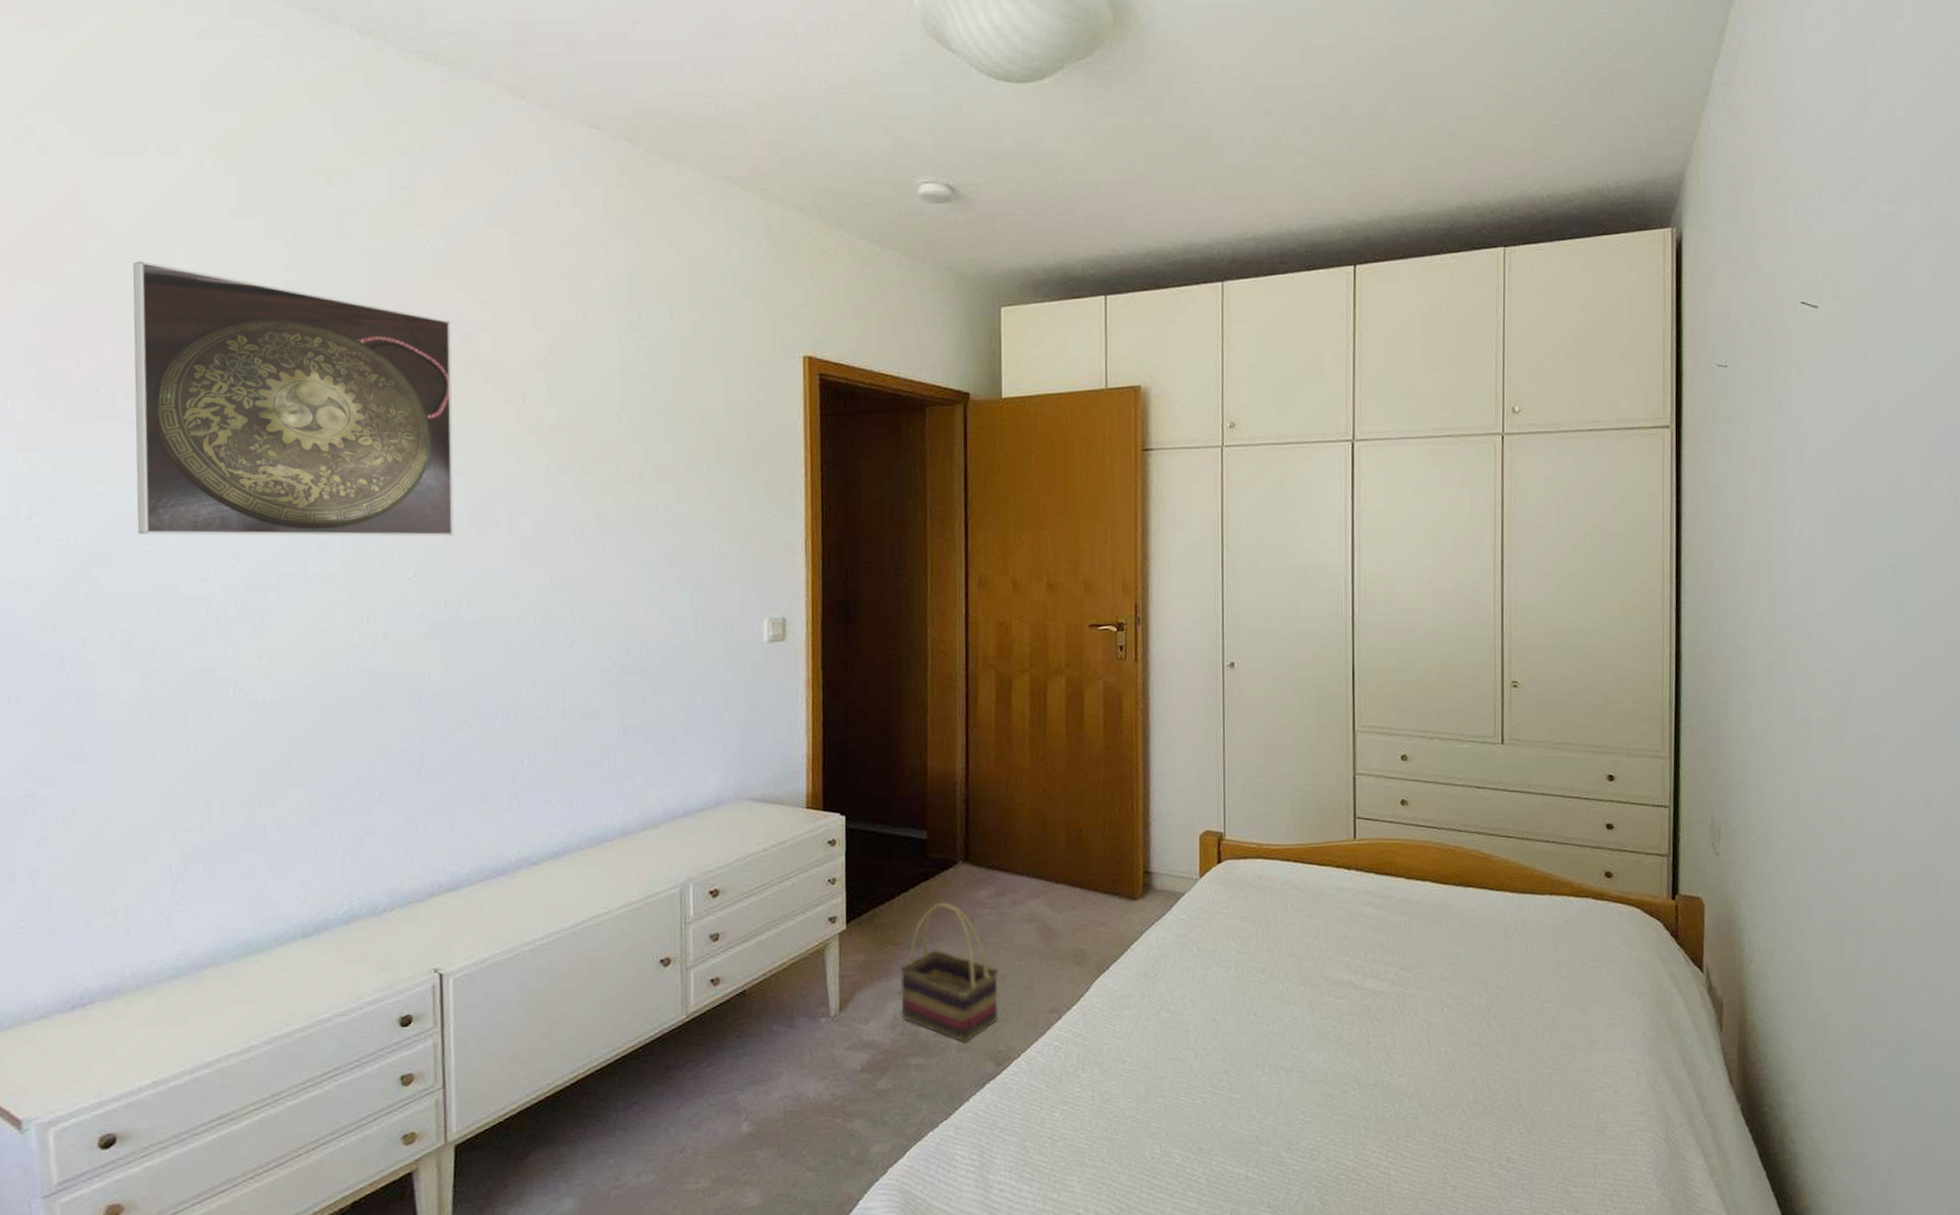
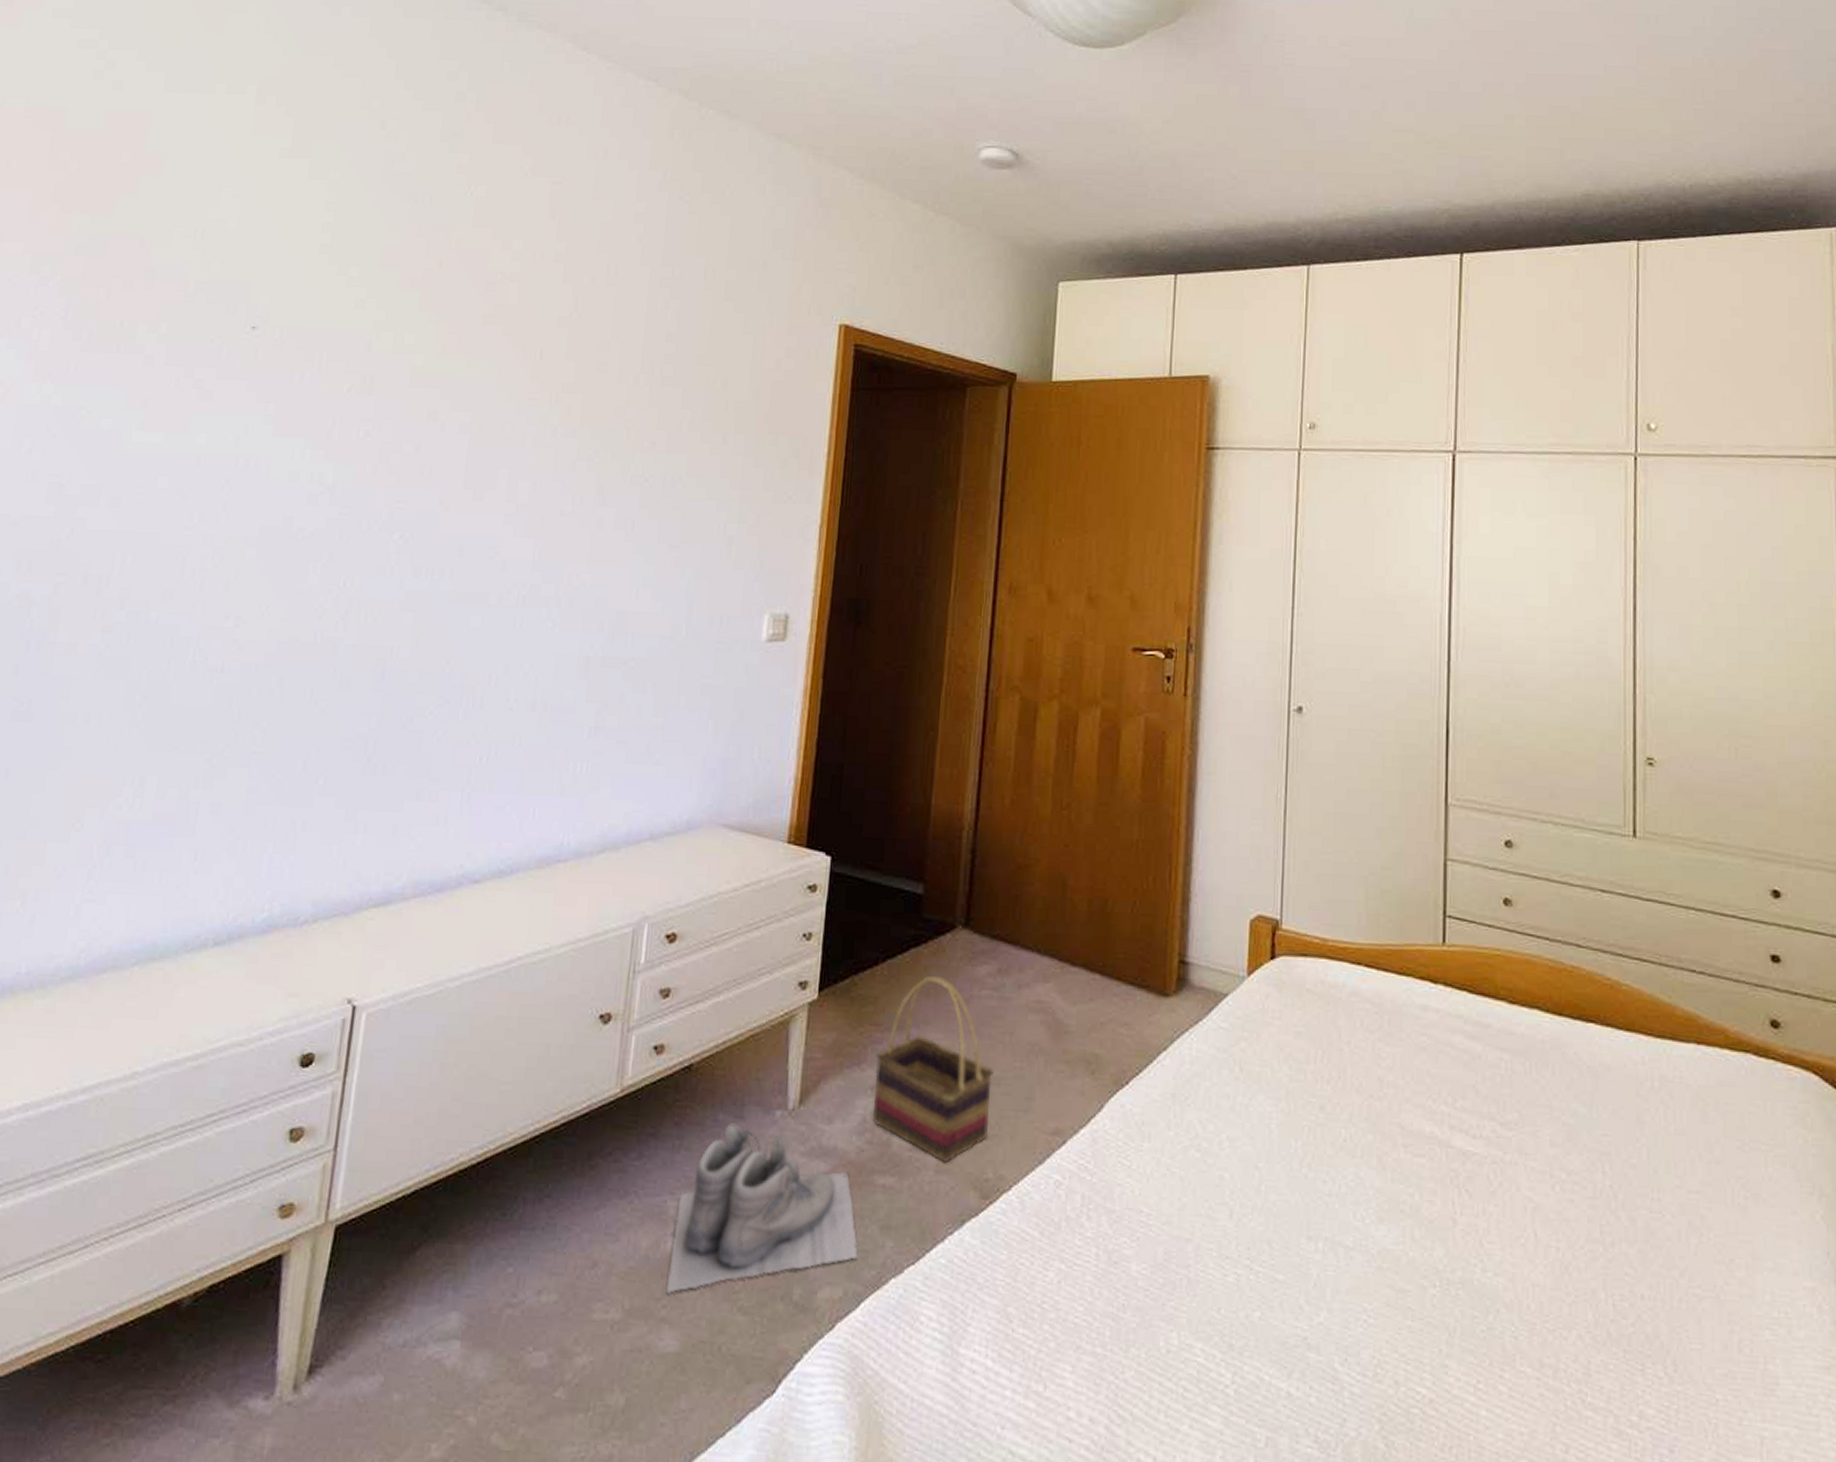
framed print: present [133,261,454,536] -> none [131,196,480,497]
boots: none [745,1031,901,1163] -> present [665,1123,859,1293]

